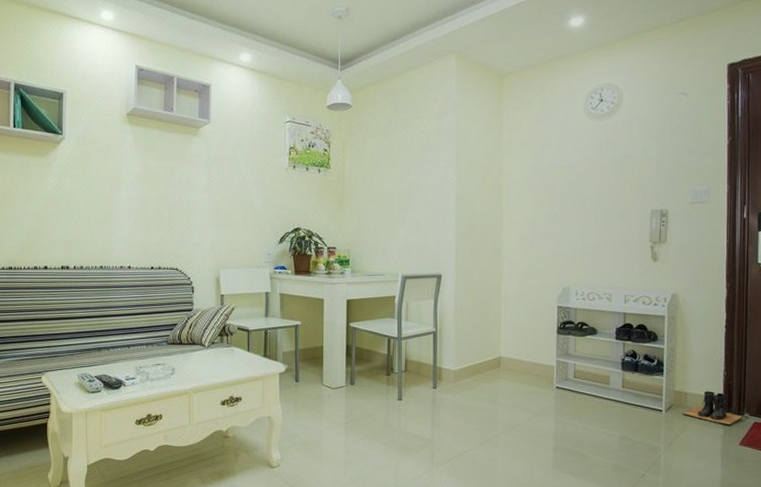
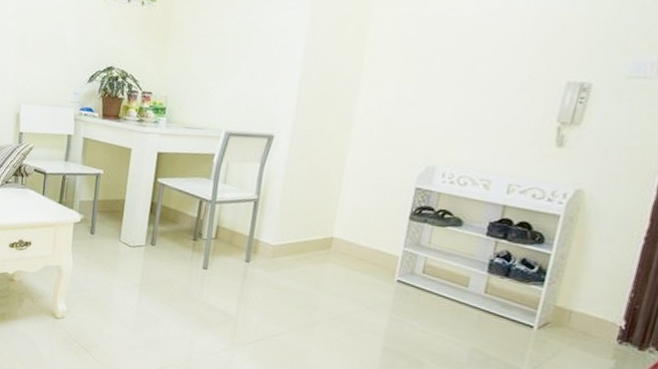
boots: present [682,391,743,426] -> none [560,312,647,358]

